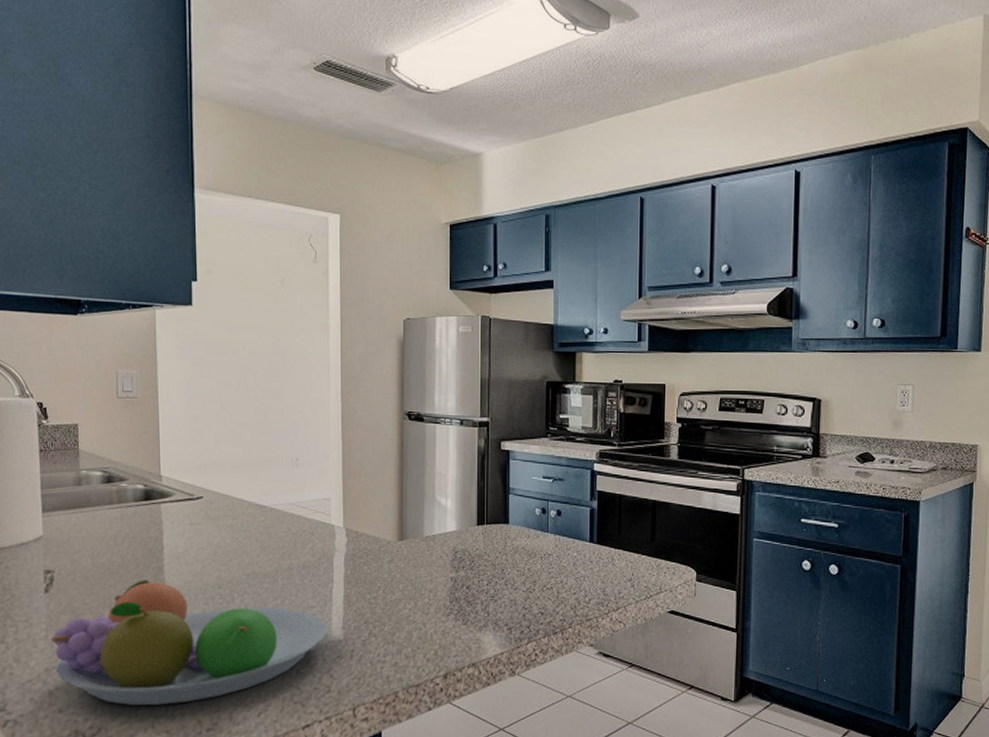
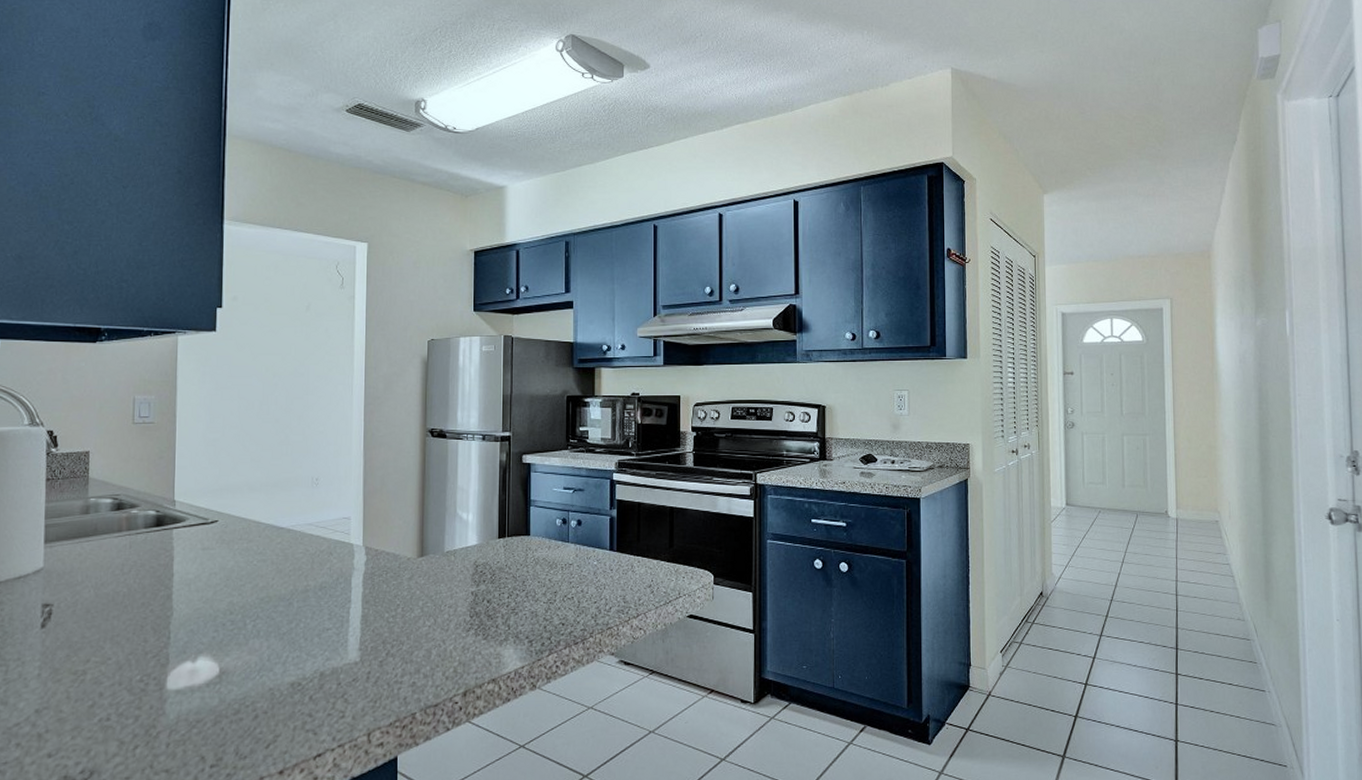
fruit bowl: present [51,580,328,706] -> none [44,609,344,745]

